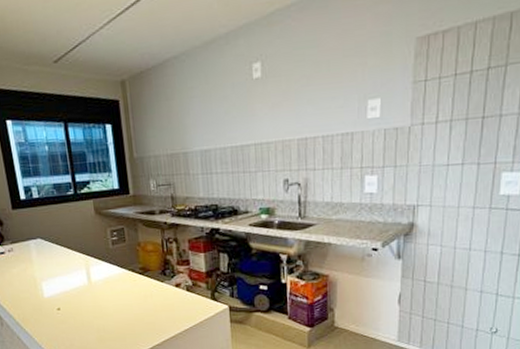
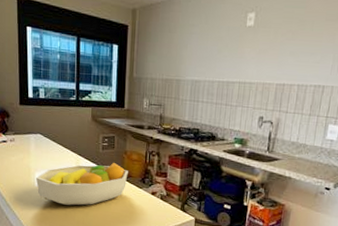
fruit bowl: none [43,257,146,314] -> present [35,162,128,206]

